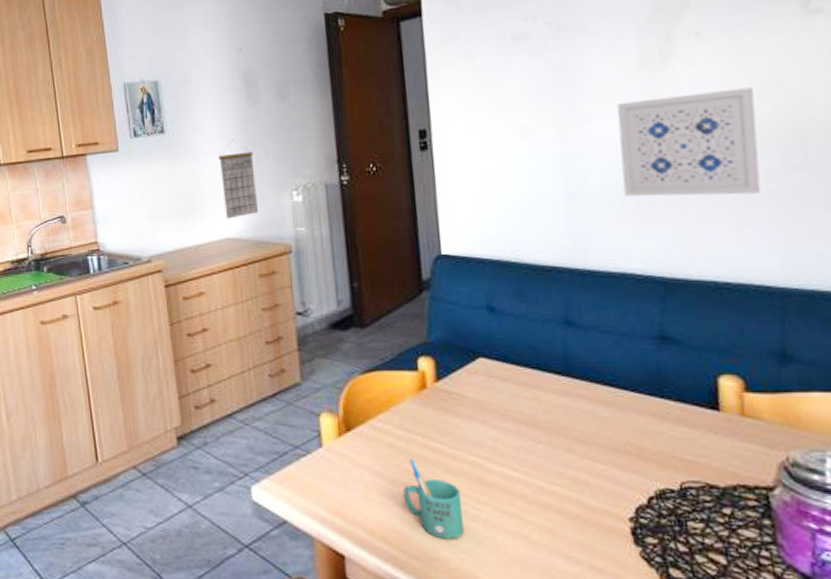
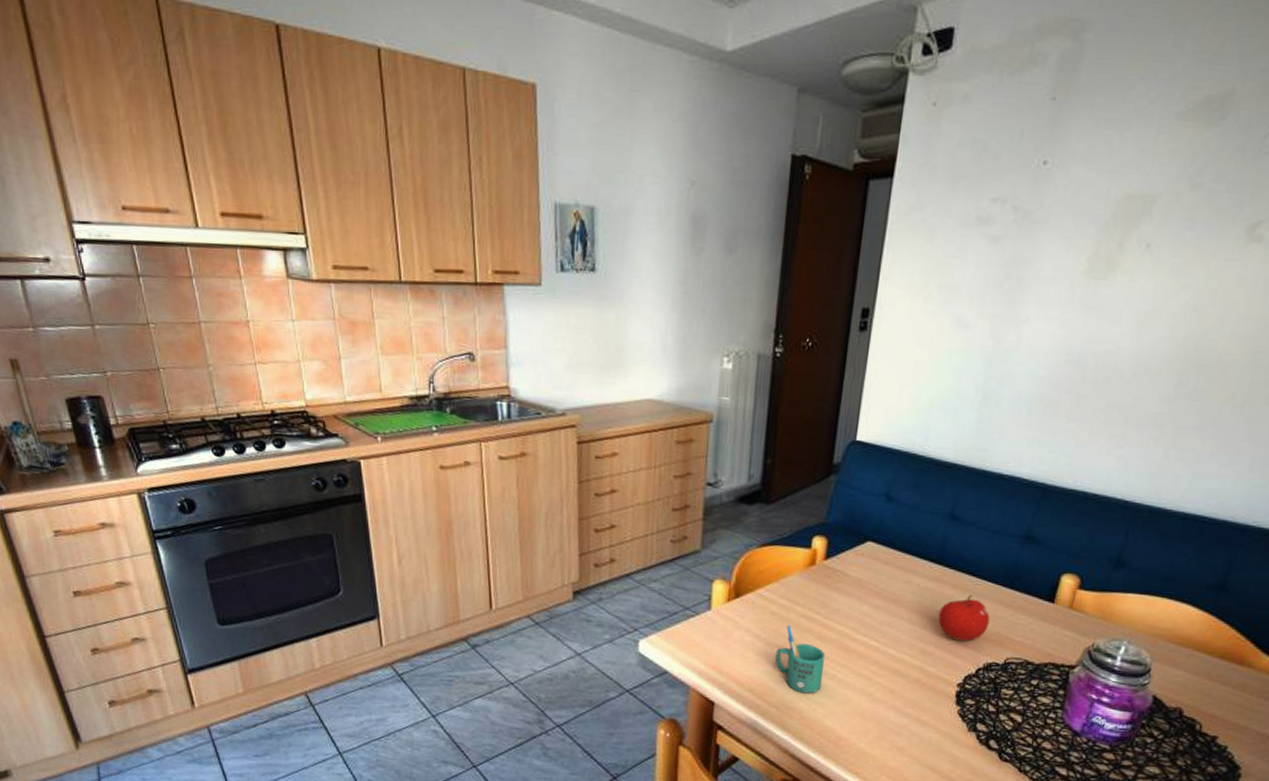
calendar: present [218,139,259,219] -> none [650,290,689,379]
fruit: none [582,408,647,465] -> present [938,595,990,642]
wall art: present [617,87,761,197] -> none [1034,307,1177,416]

